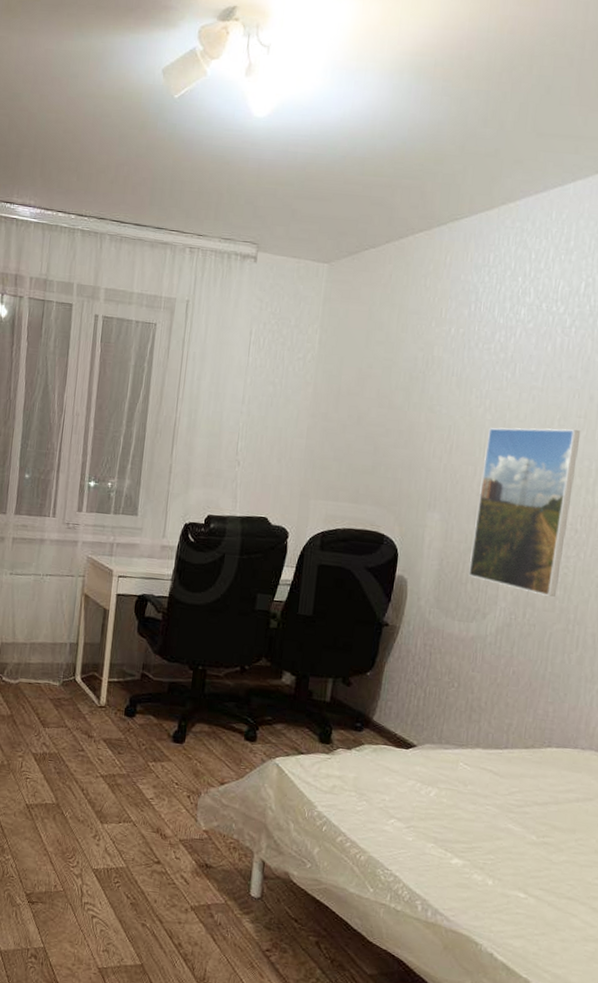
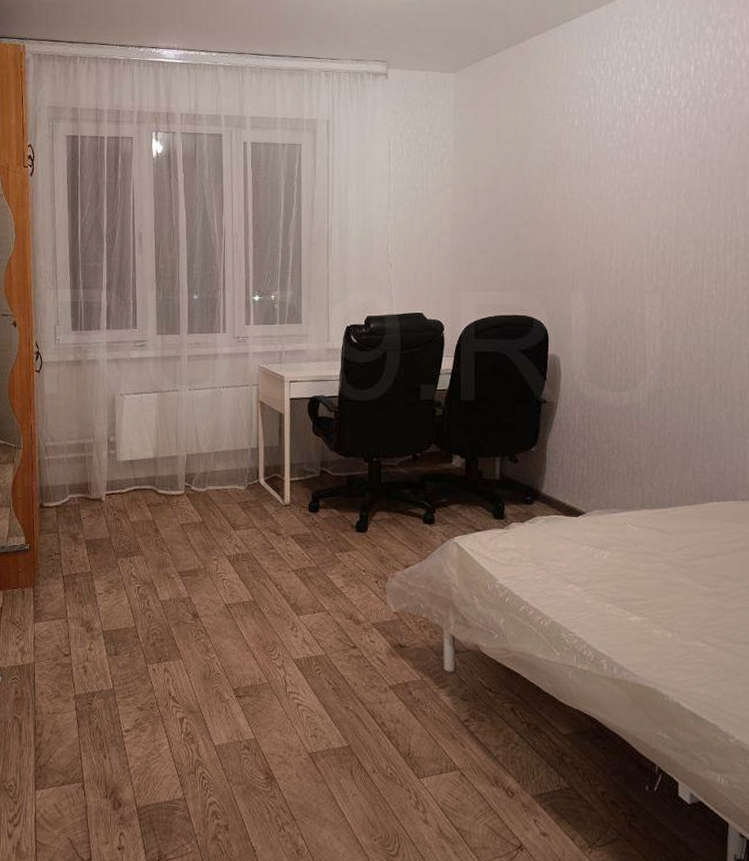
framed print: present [468,427,581,597] -> none [615,202,706,361]

